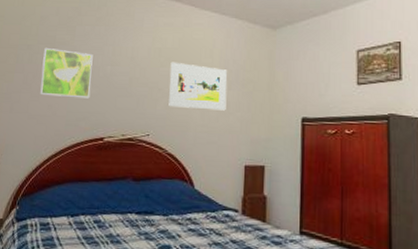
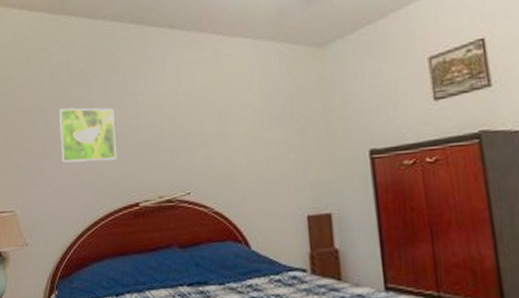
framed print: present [168,62,227,111] -> none [203,103,276,158]

